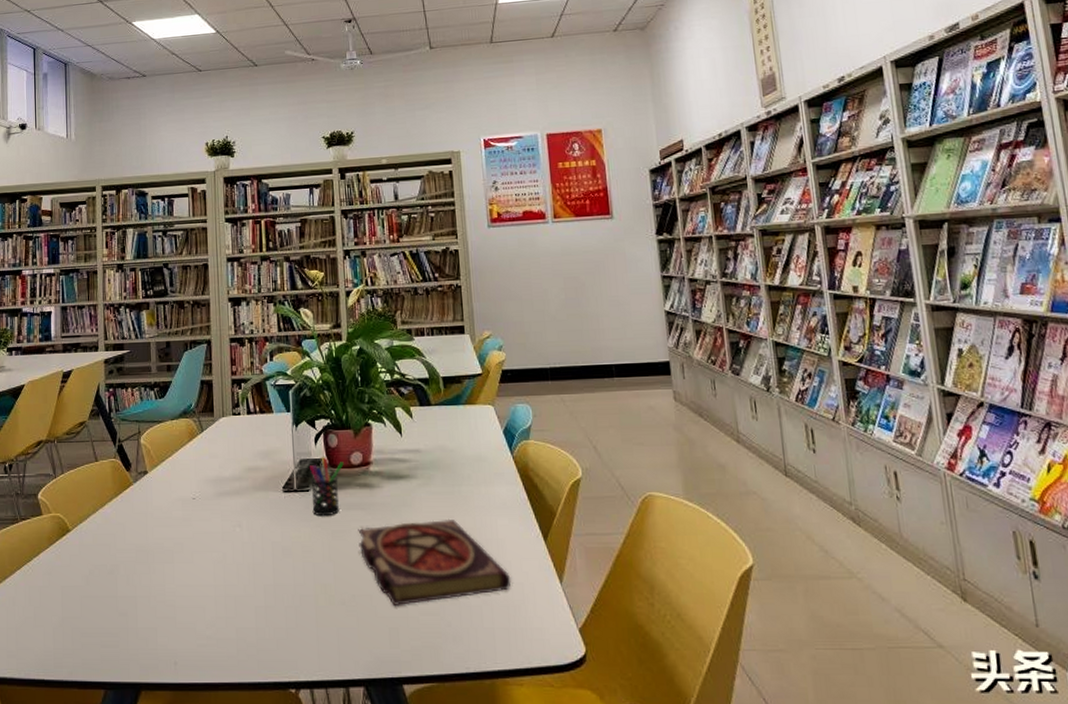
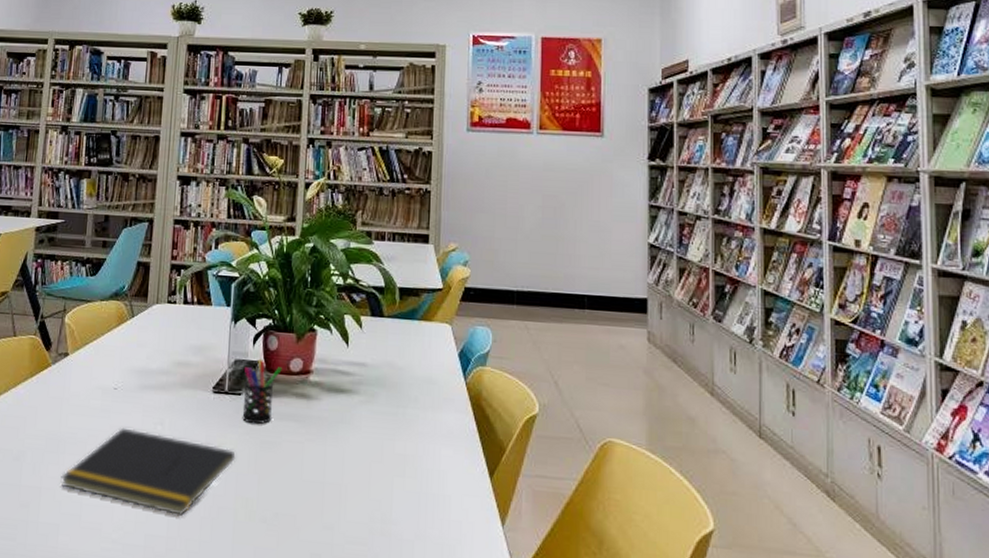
notepad: none [153,533,311,607] -> present [61,427,236,516]
book: present [358,518,512,605] -> none [288,440,449,531]

